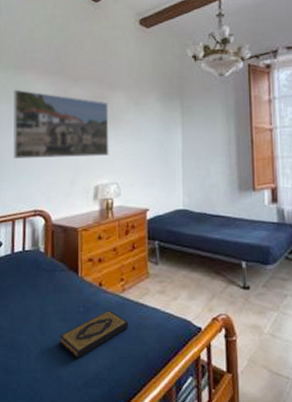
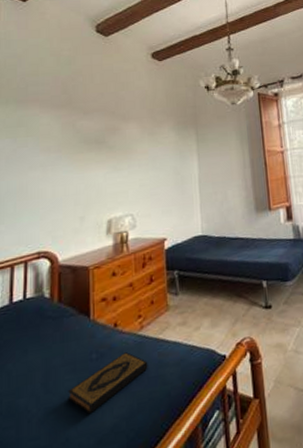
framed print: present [13,89,109,158] -> none [12,124,123,198]

